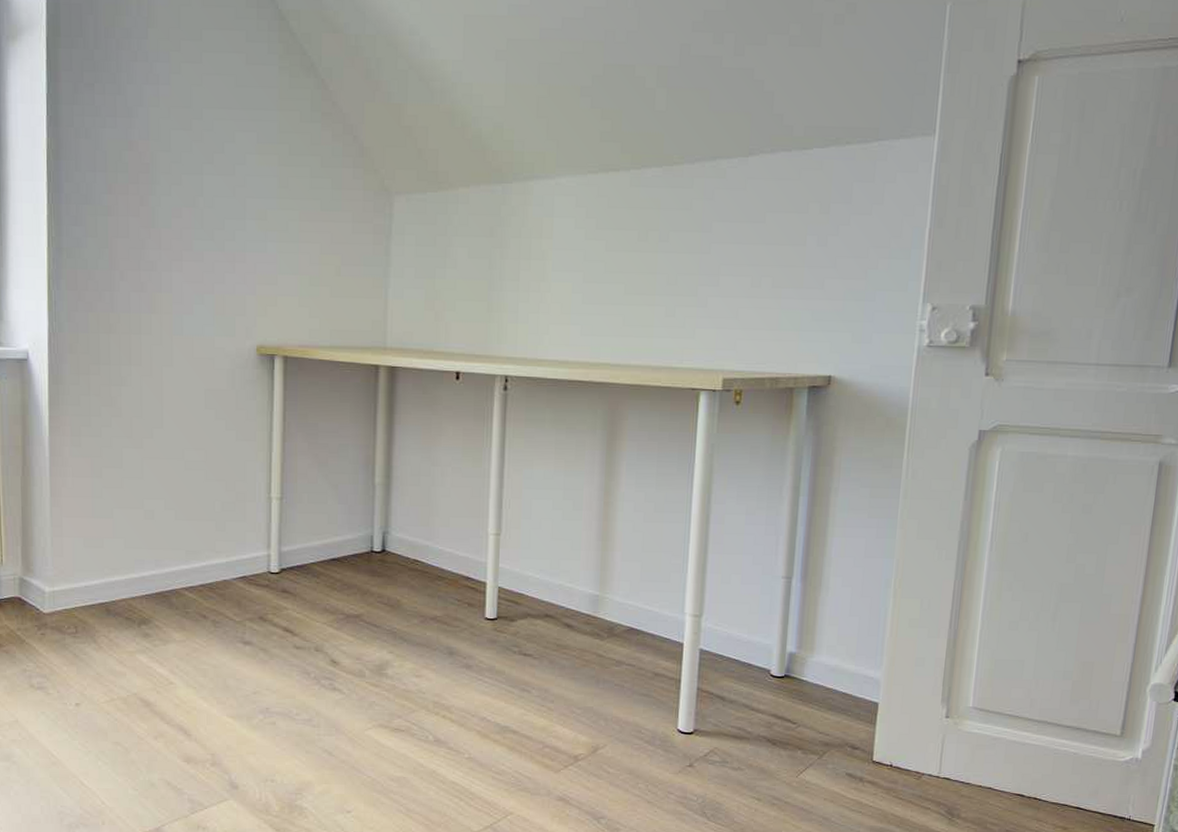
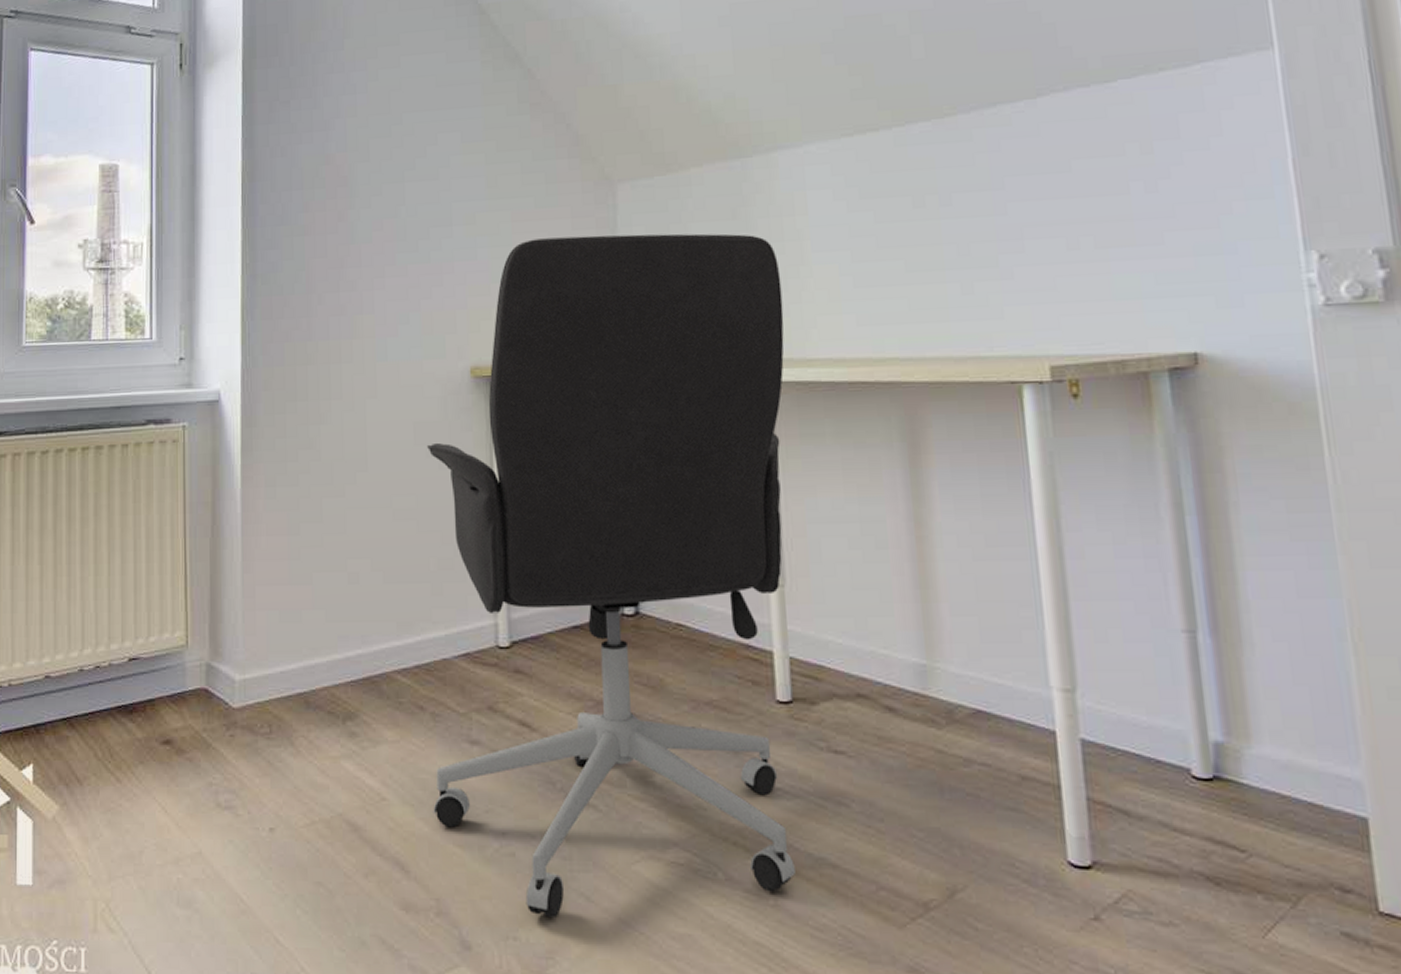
office chair: none [211,238,525,766] -> present [427,233,795,917]

